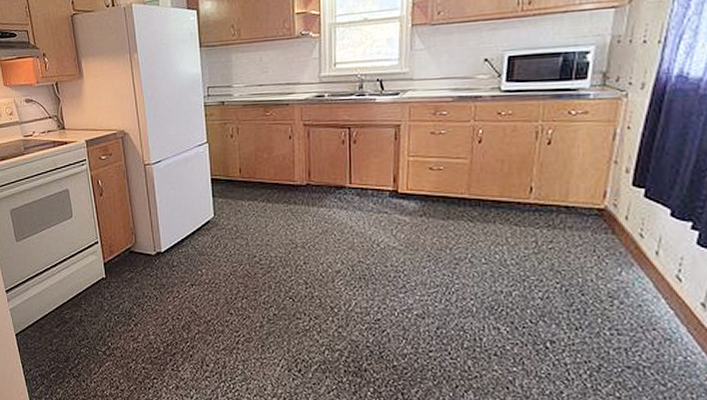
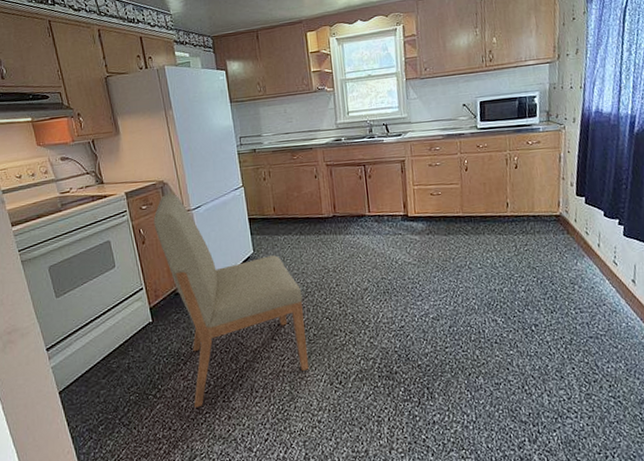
chair: none [112,146,266,372] -> present [153,194,310,408]

